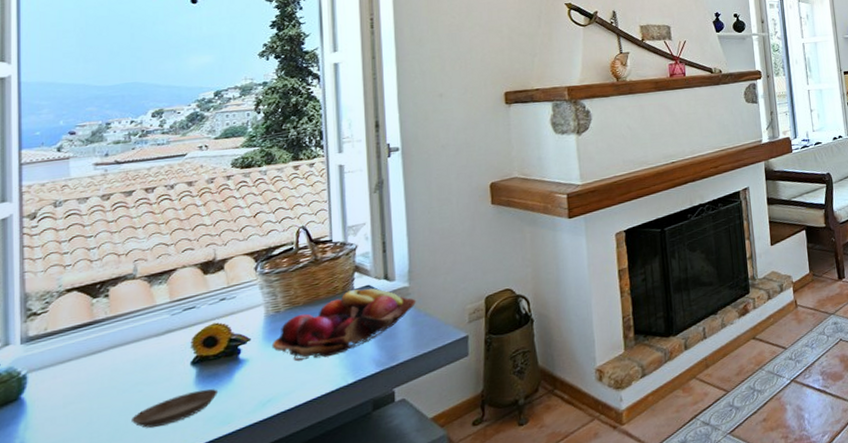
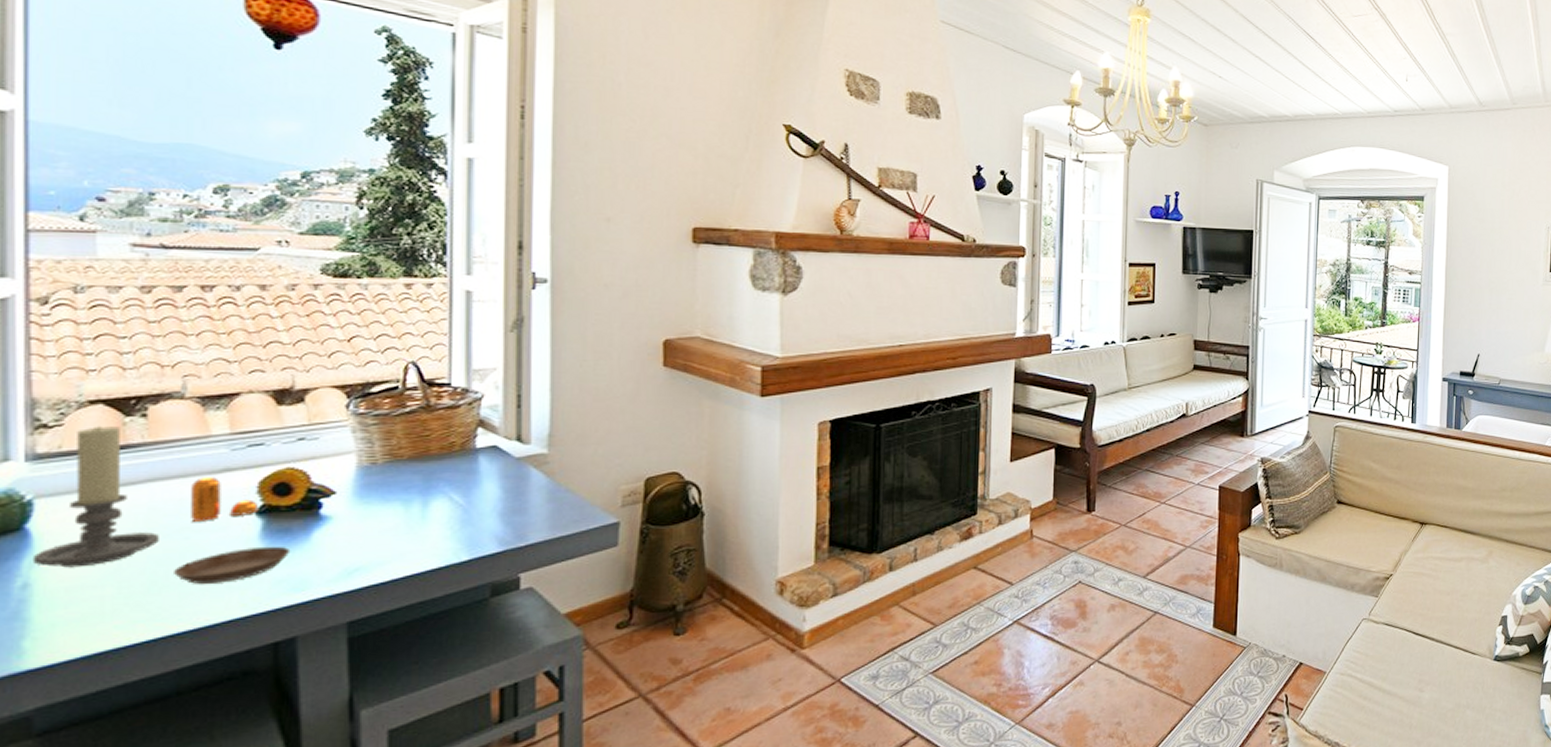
candle holder: none [28,307,121,428] -> present [34,426,161,568]
pepper shaker: none [143,338,194,377] -> present [191,477,259,522]
fruit basket: present [271,288,417,362] -> none [363,449,557,527]

